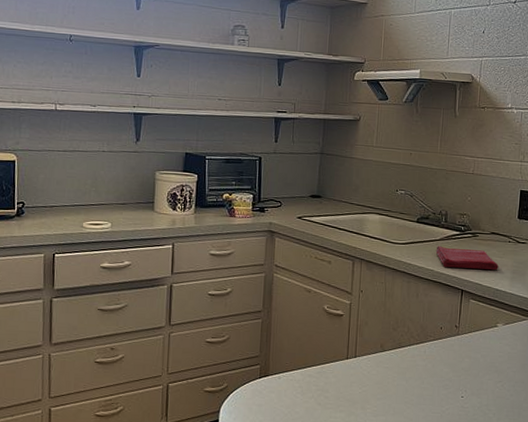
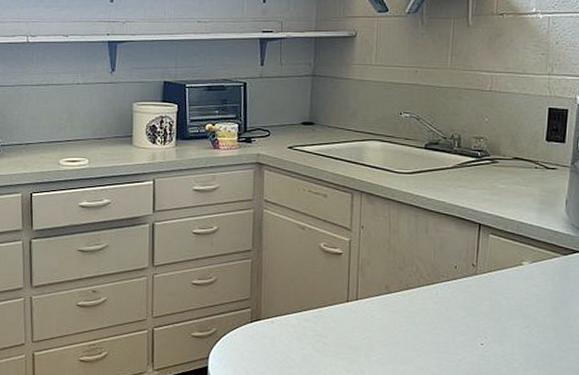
dish towel: present [435,245,499,271] -> none [447,174,523,201]

